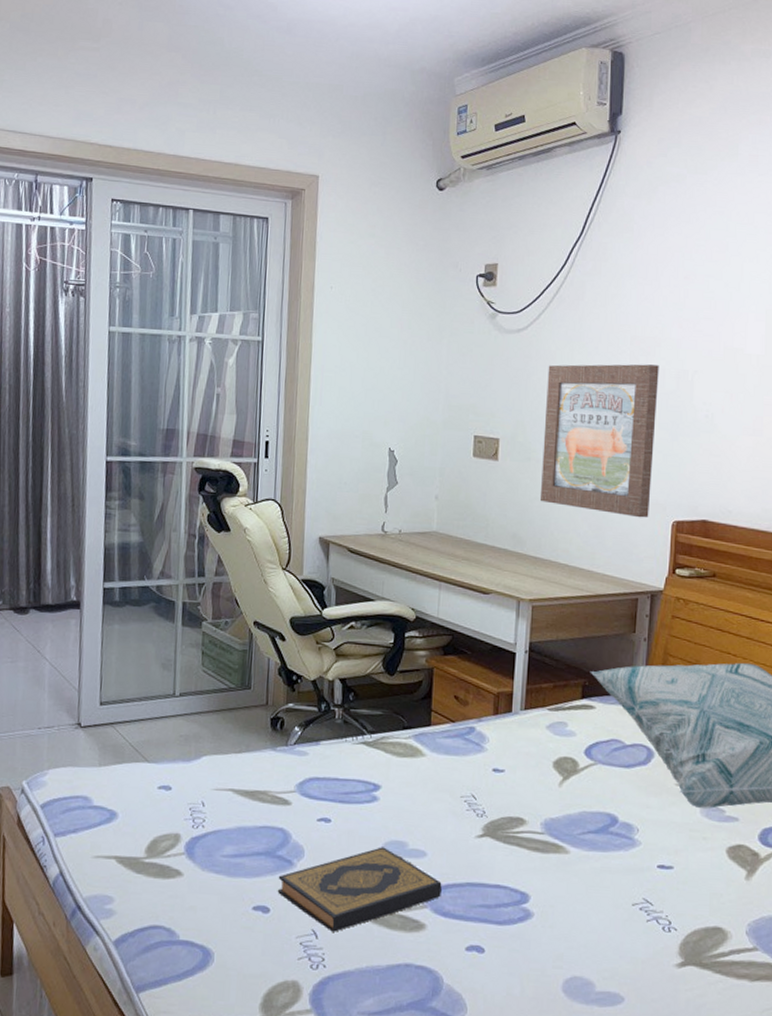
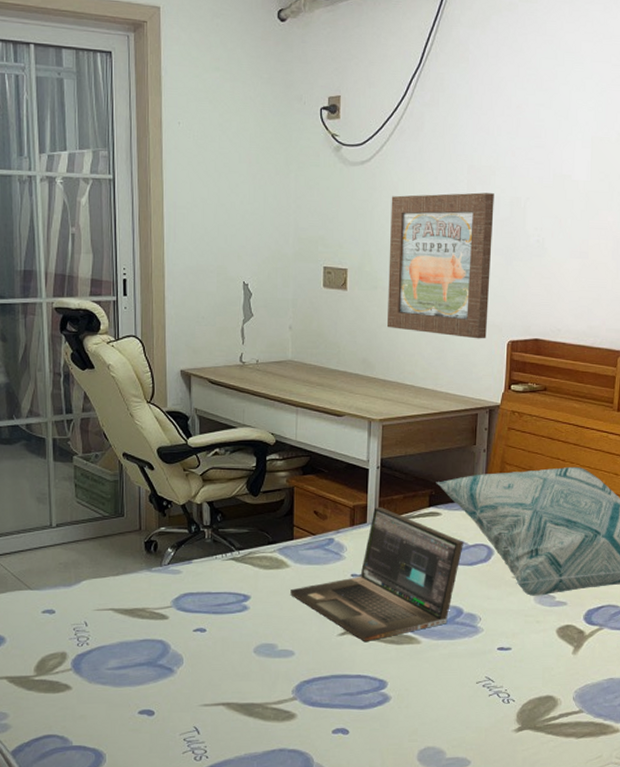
hardback book: present [278,847,442,932] -> none [160,650,309,727]
laptop: none [425,695,620,848] -> present [290,507,463,642]

